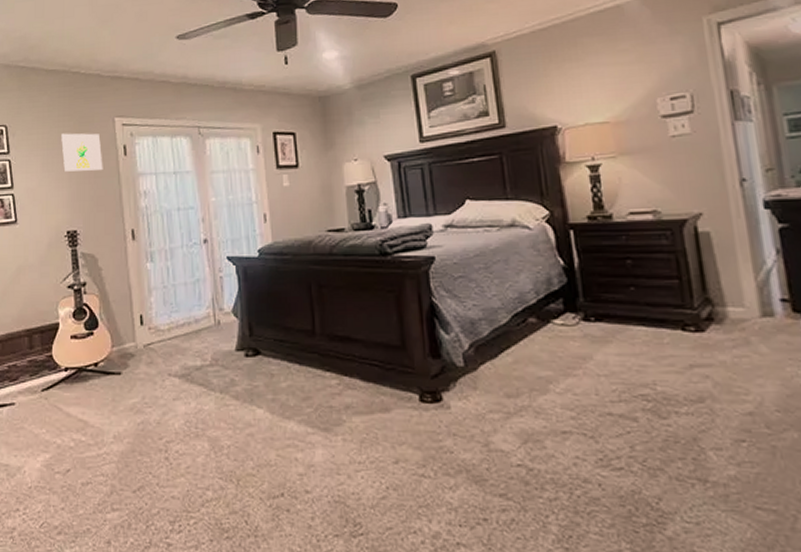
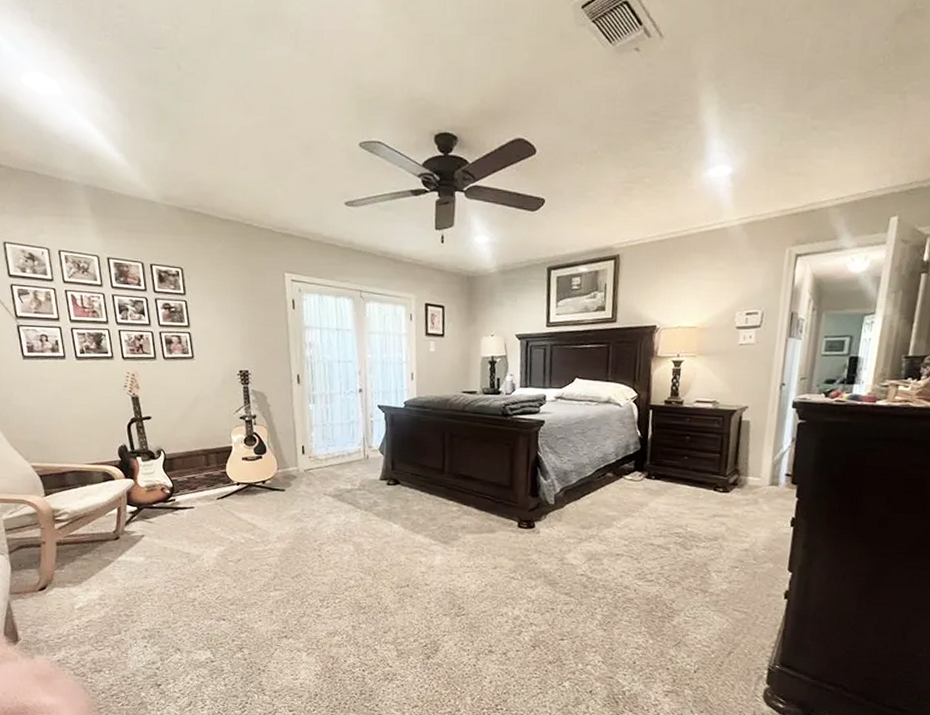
wall art: present [61,133,103,172] -> none [234,282,273,319]

